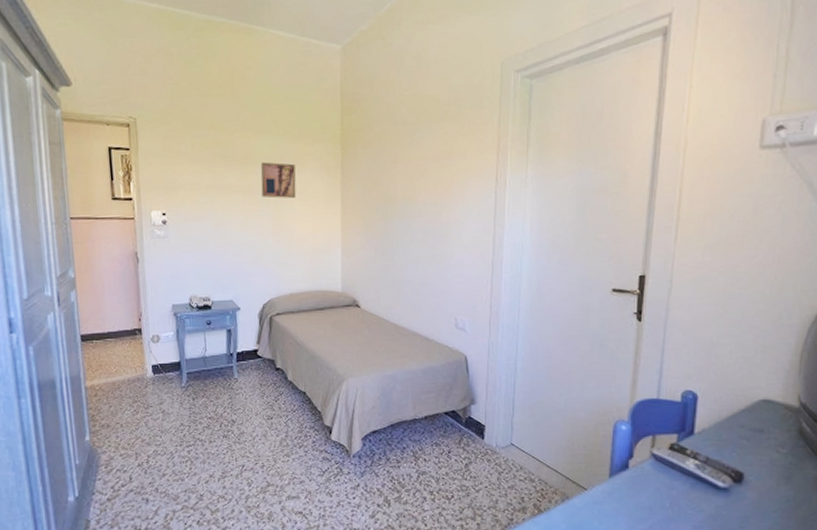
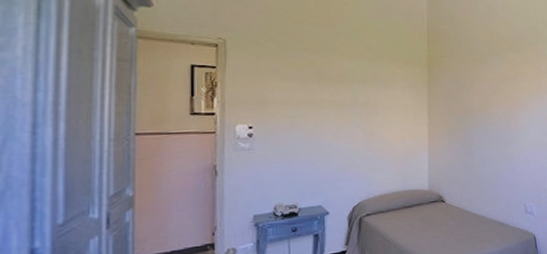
wall art: present [260,161,297,199] -> none [354,80,388,112]

